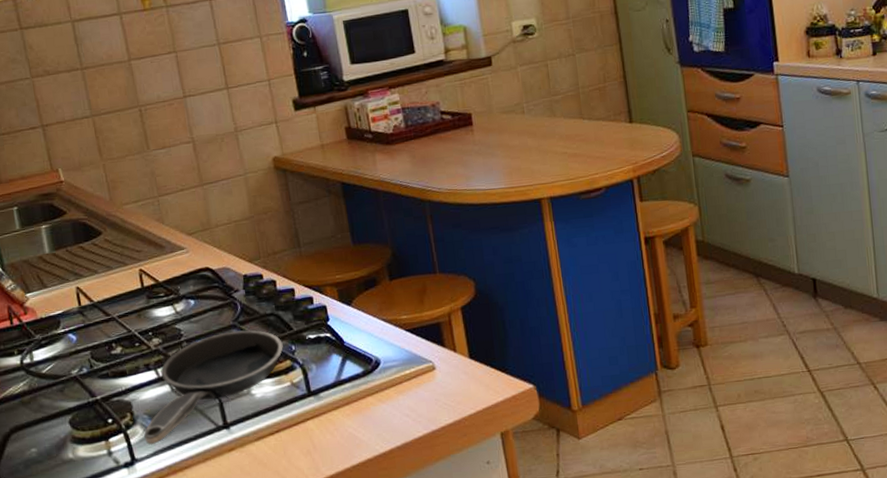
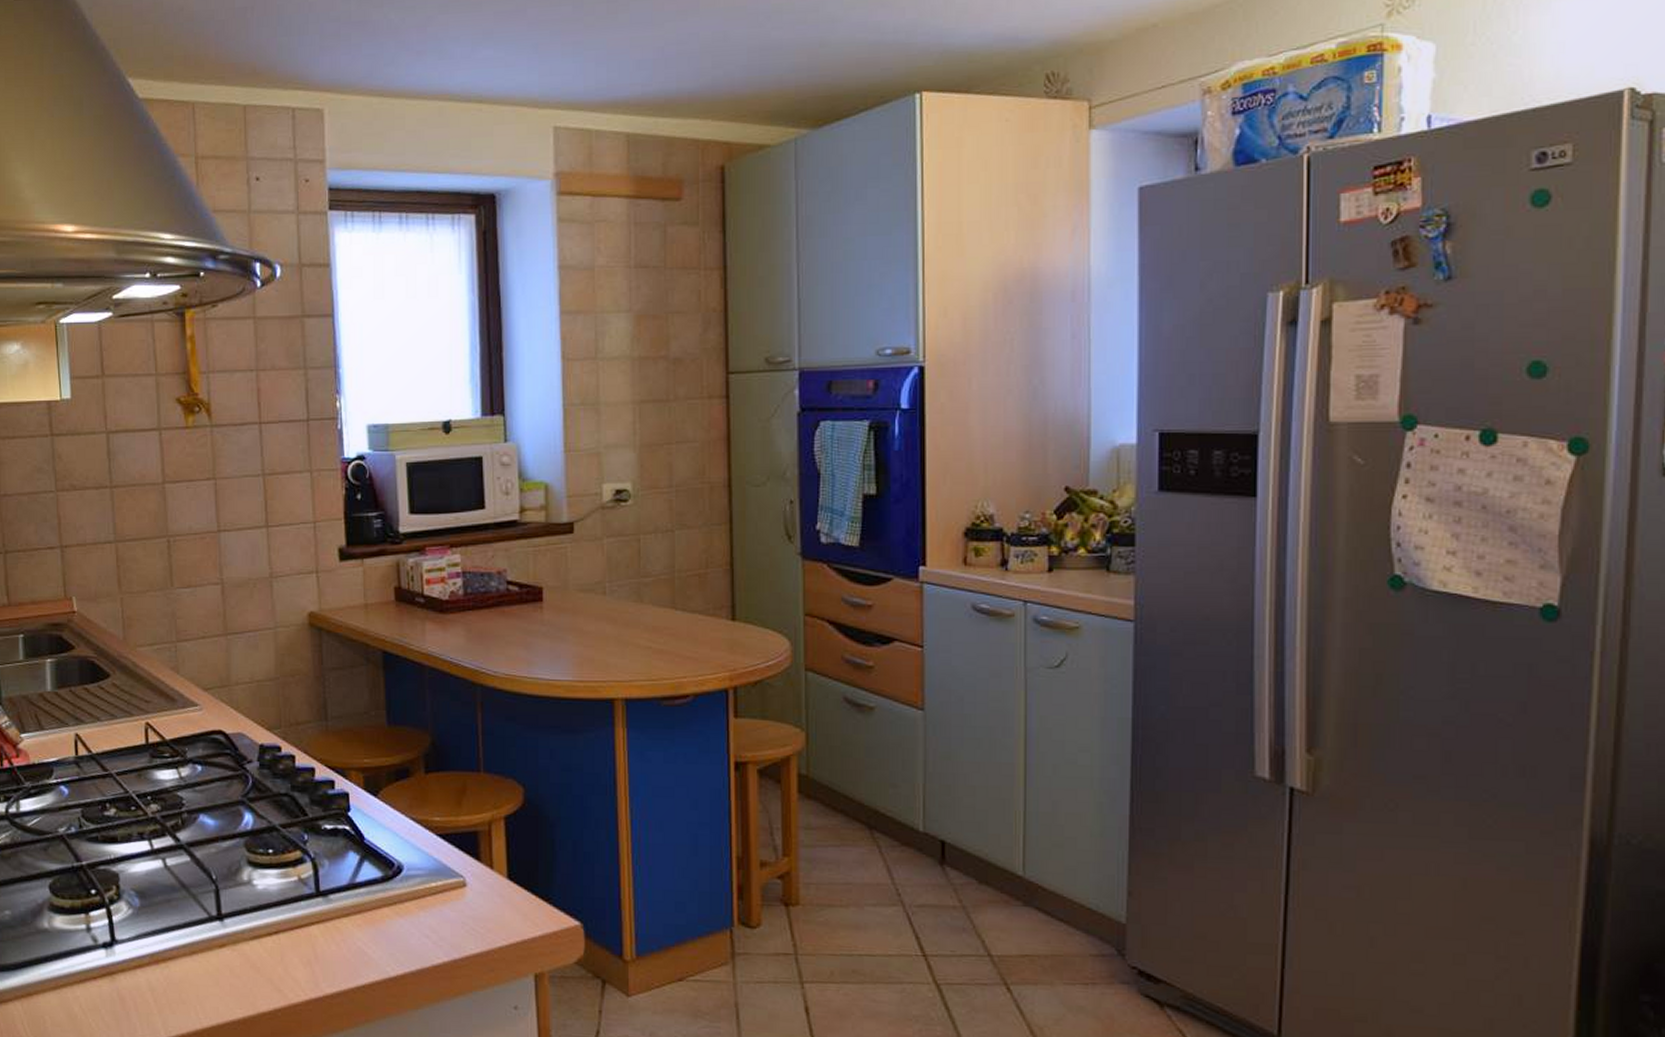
frying pan: present [144,329,284,446] -> none [128,807,295,927]

